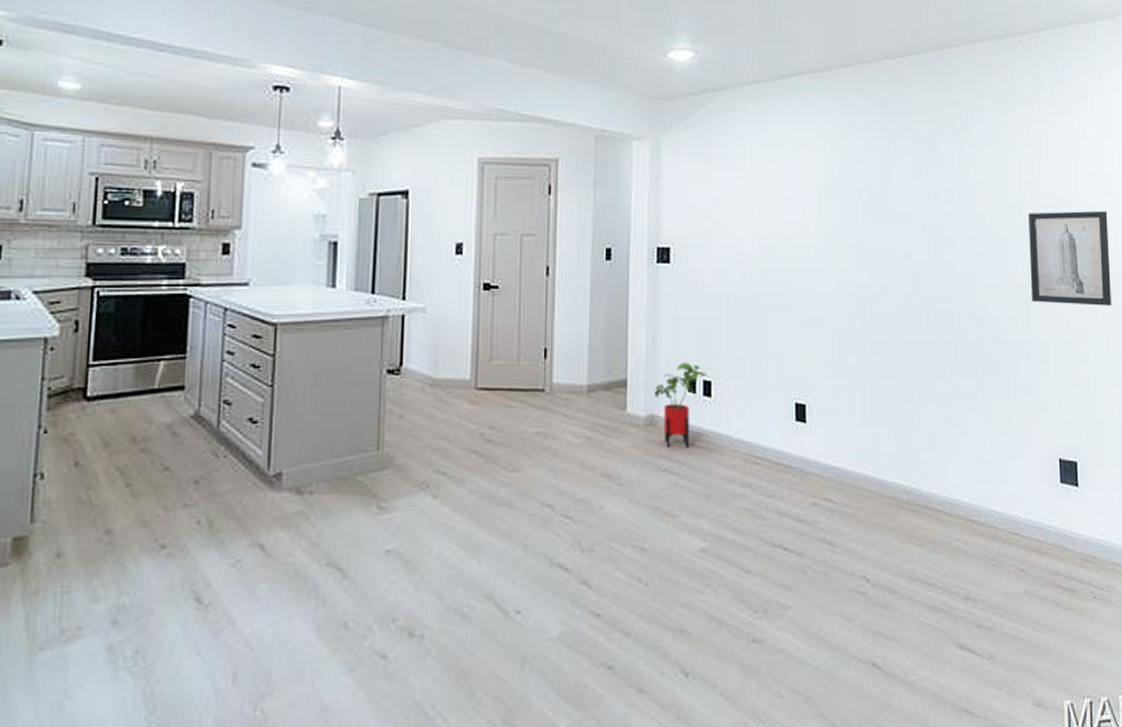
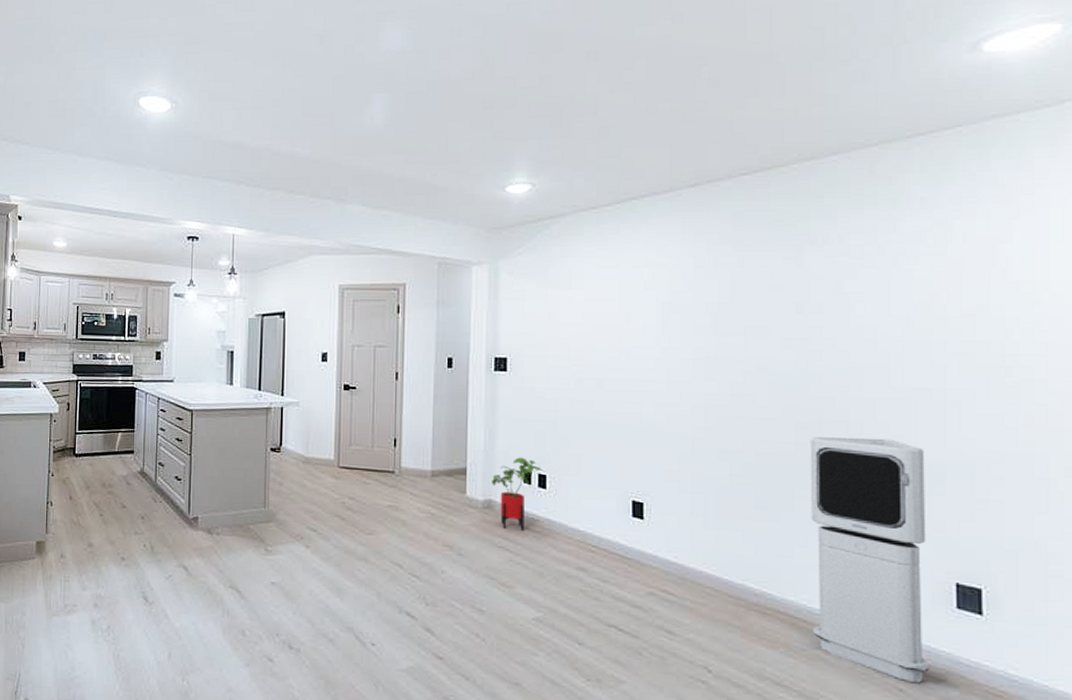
air purifier: none [947,323,1042,562] -> present [810,437,929,683]
wall art: present [1027,210,1111,306] -> none [920,322,1040,426]

